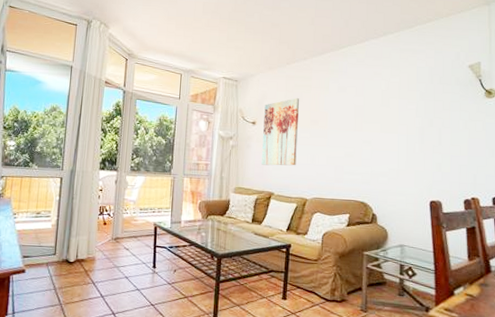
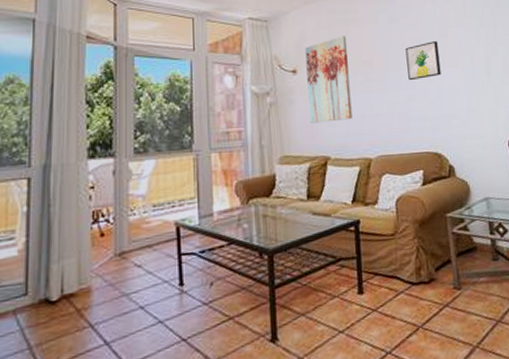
wall art: none [348,109,379,141] -> present [405,41,441,81]

